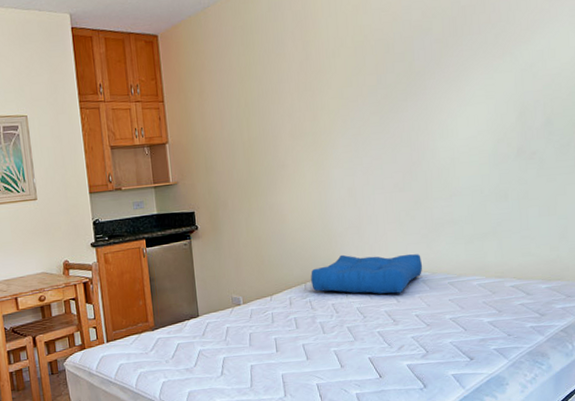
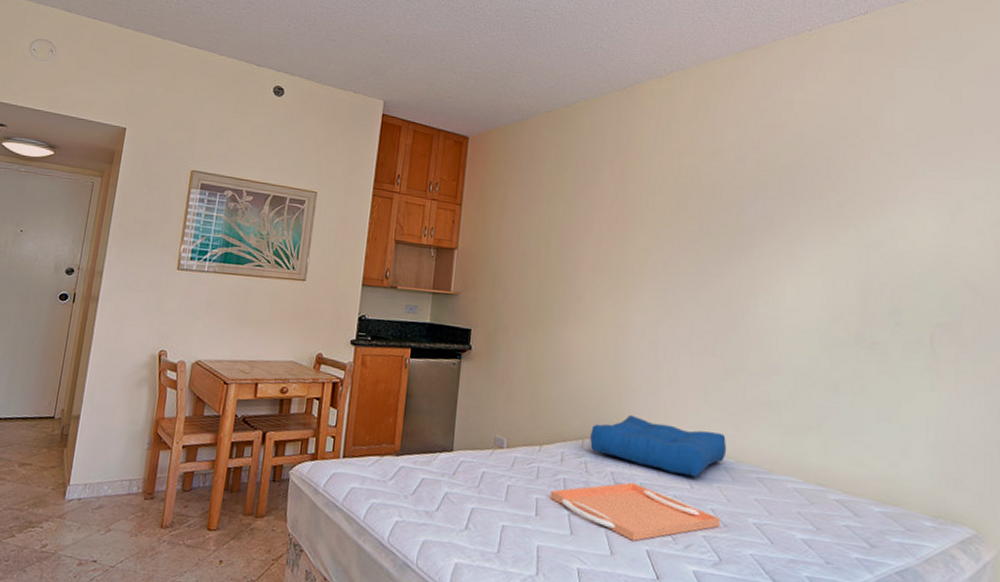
serving tray: none [285,308,424,353] -> present [550,482,721,541]

